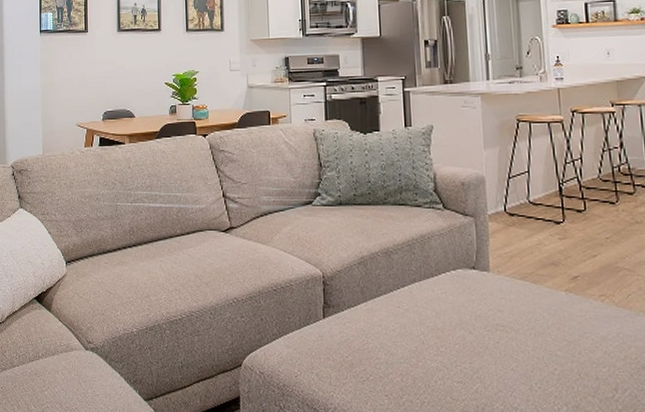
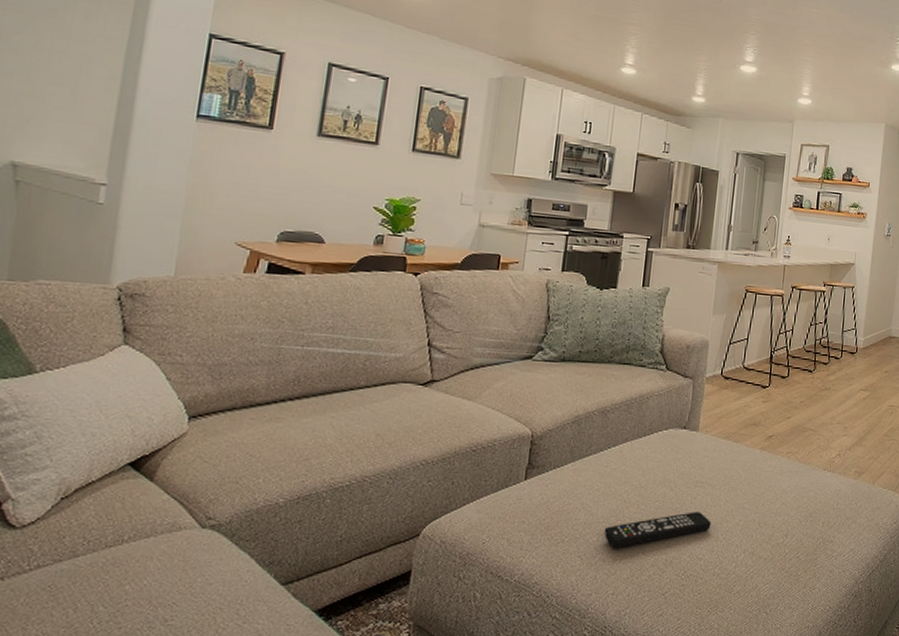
remote control: none [406,357,522,390] -> present [604,512,711,548]

